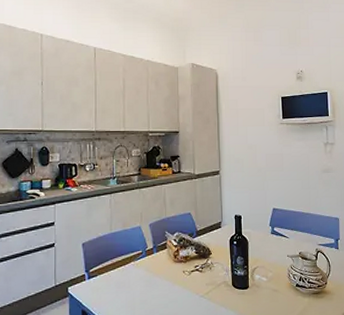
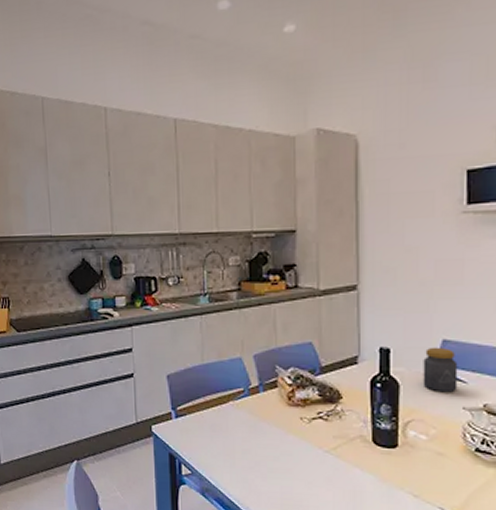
jar: none [262,213,283,246] -> present [423,347,458,393]

